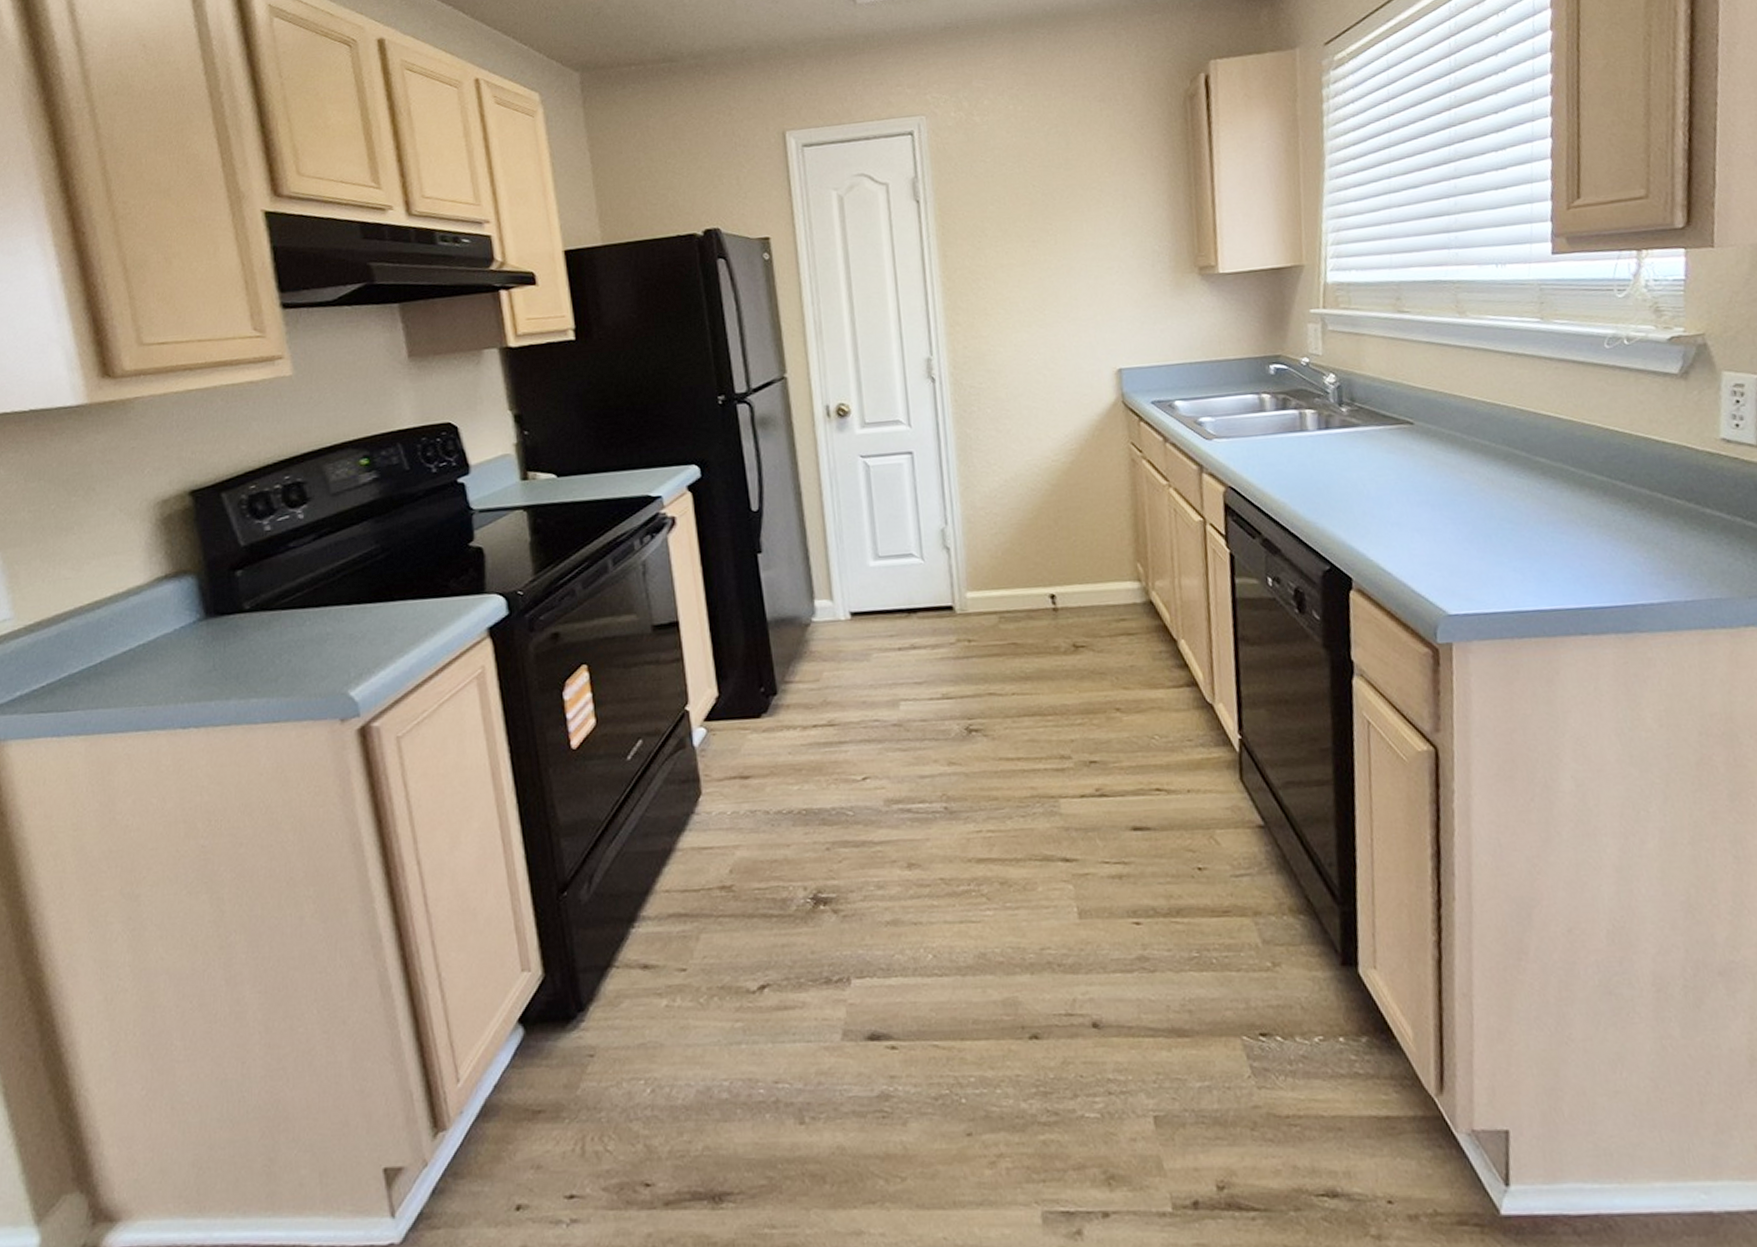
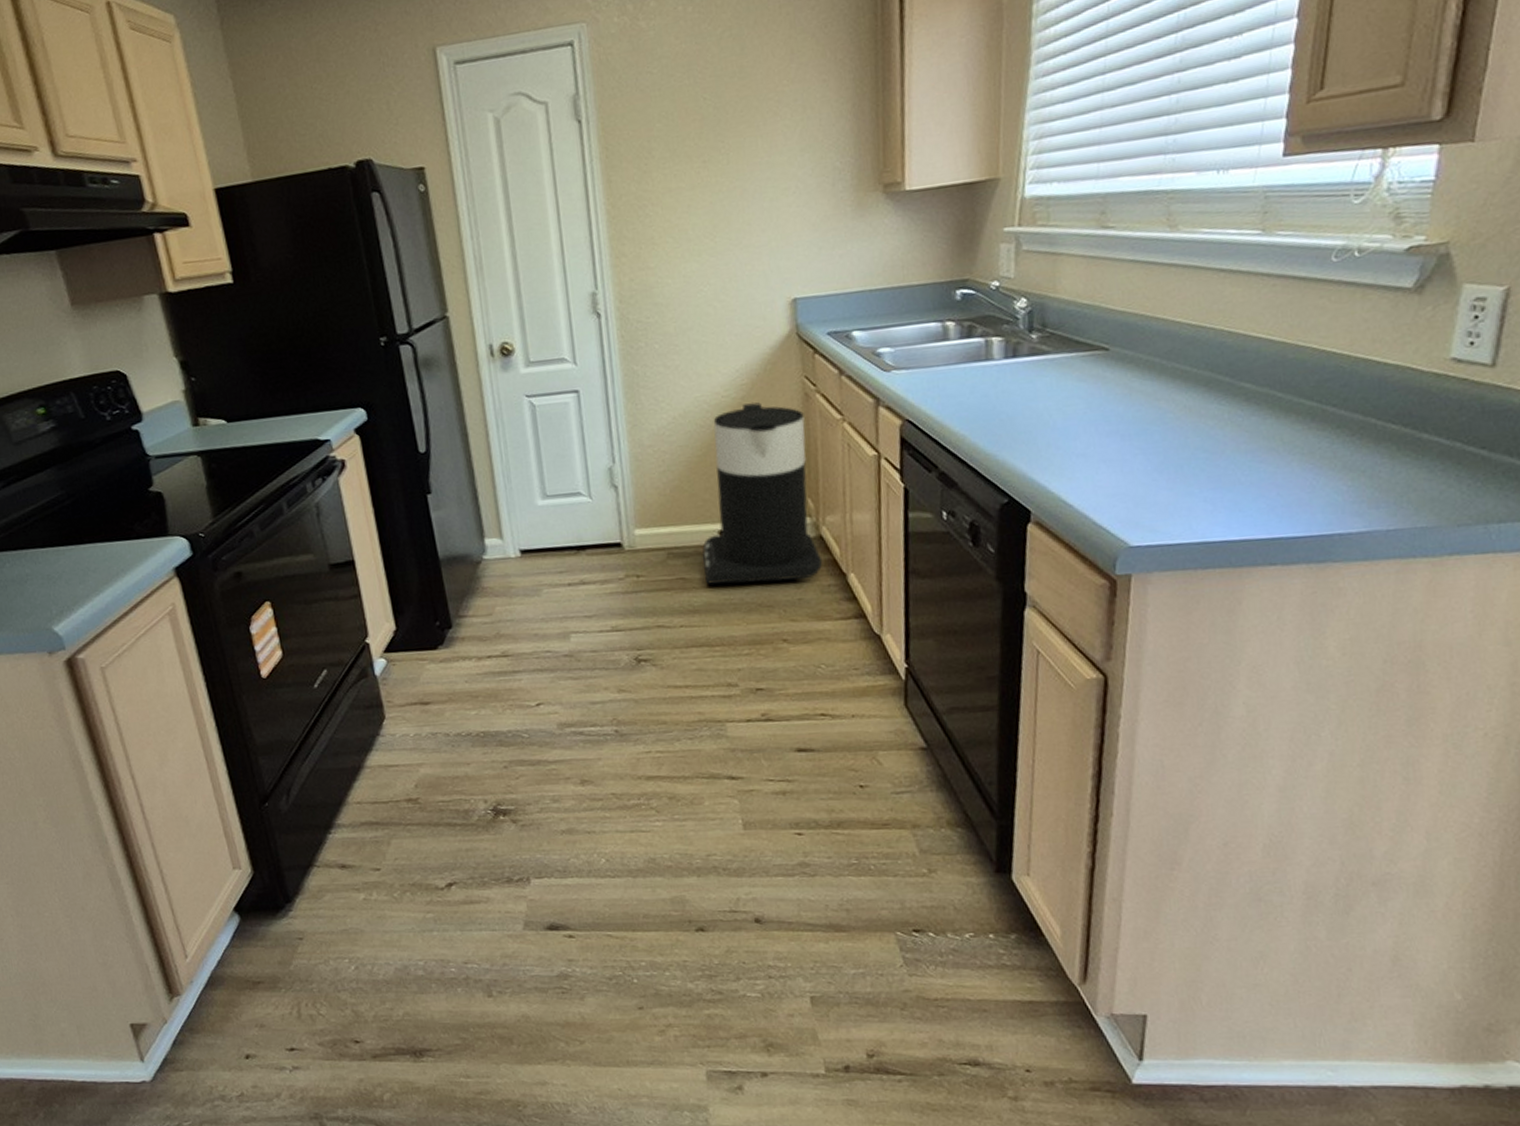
trash can: none [1033,466,1154,651] -> present [702,402,823,585]

